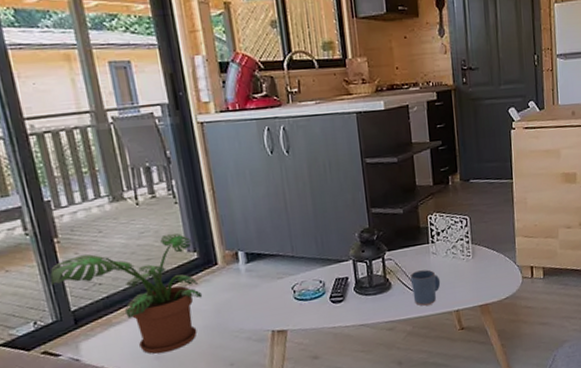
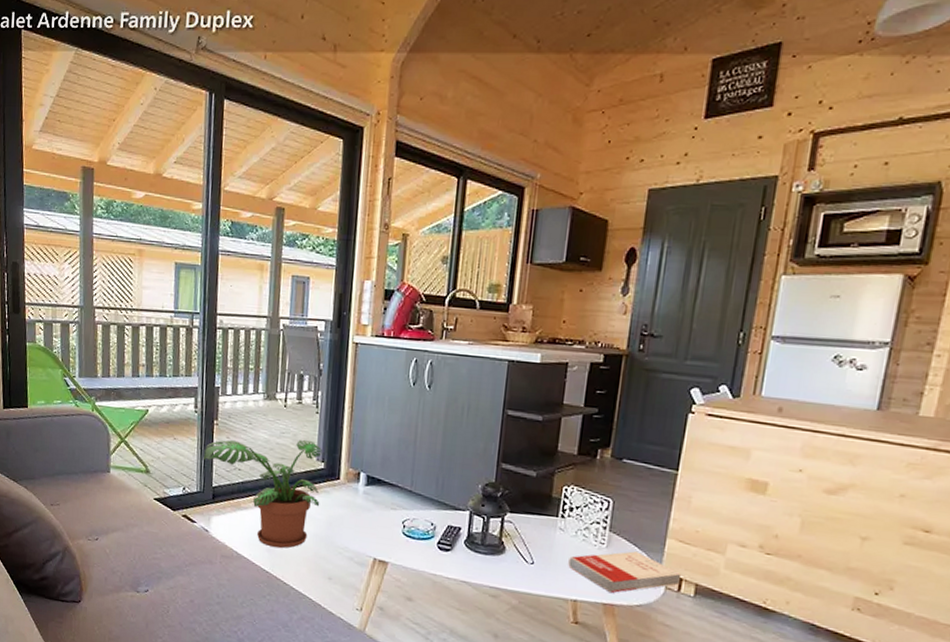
mug: present [410,269,441,306] -> none [526,542,563,585]
book: none [445,254,532,295] -> present [568,551,682,593]

